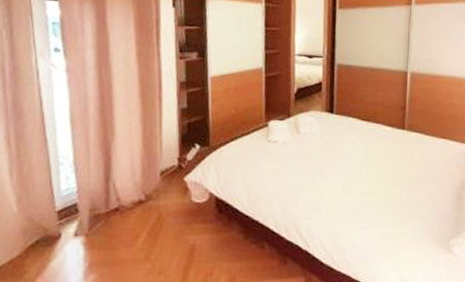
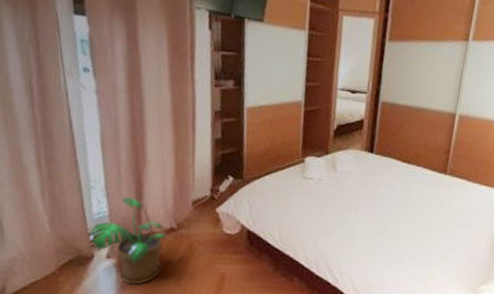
potted plant: none [57,171,136,263] -> present [89,196,167,285]

